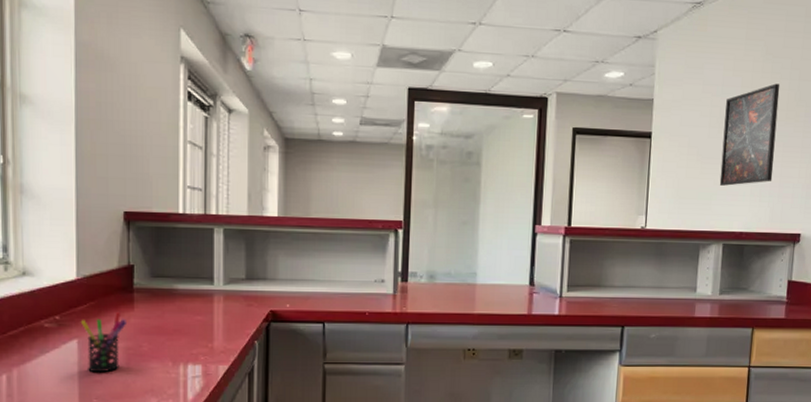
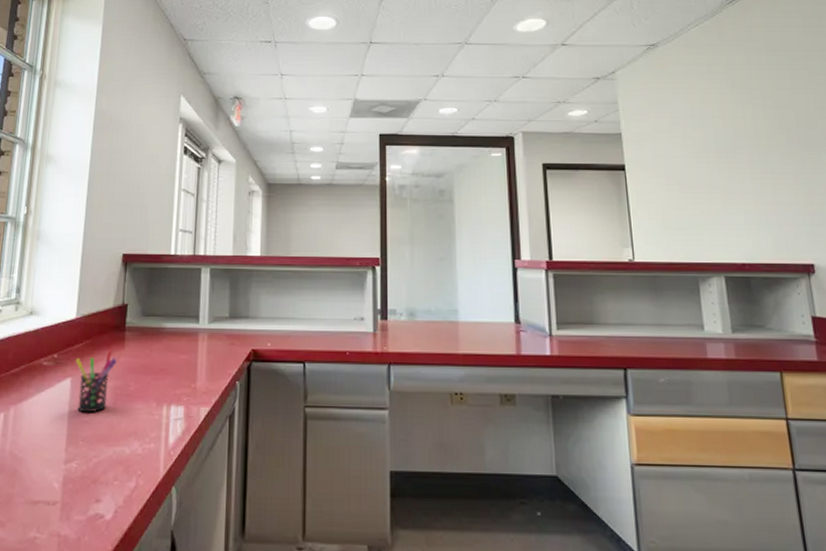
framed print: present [719,83,780,186] -> none [699,113,767,215]

